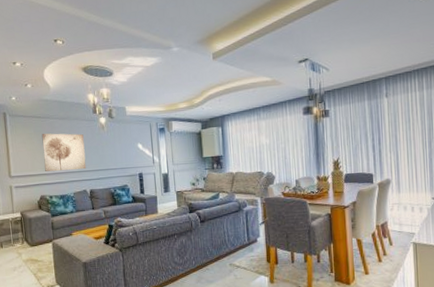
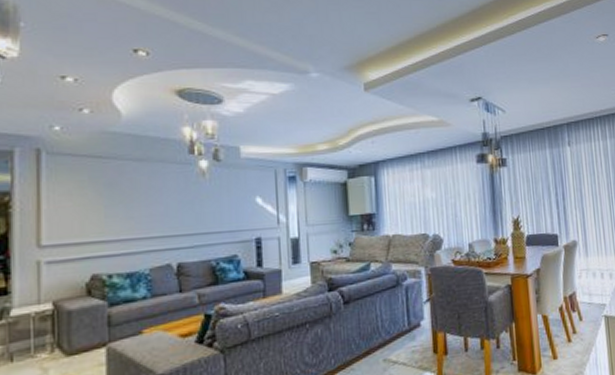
wall art: present [41,133,87,172] -> none [101,180,173,239]

